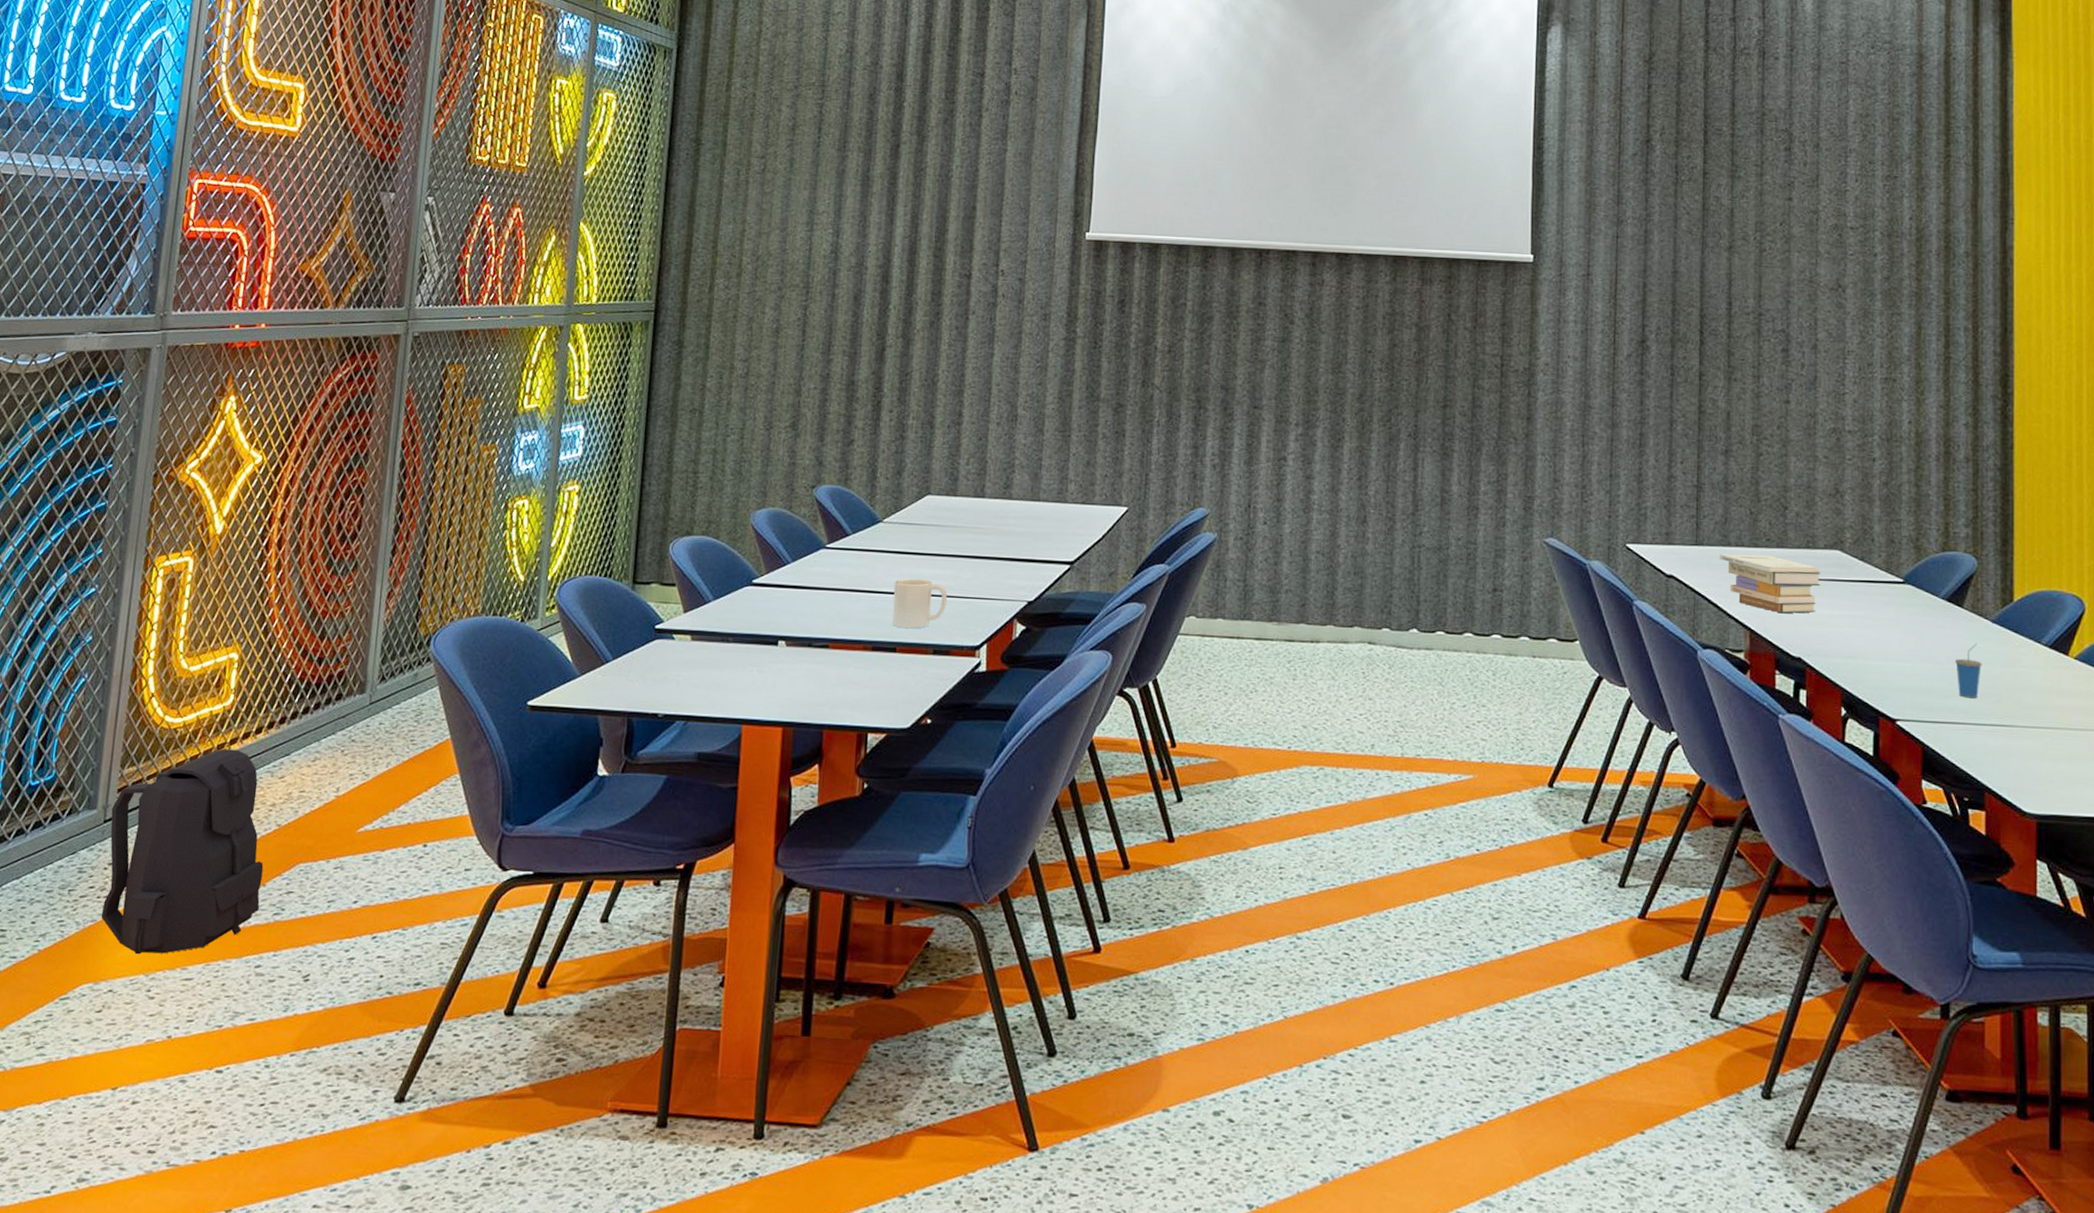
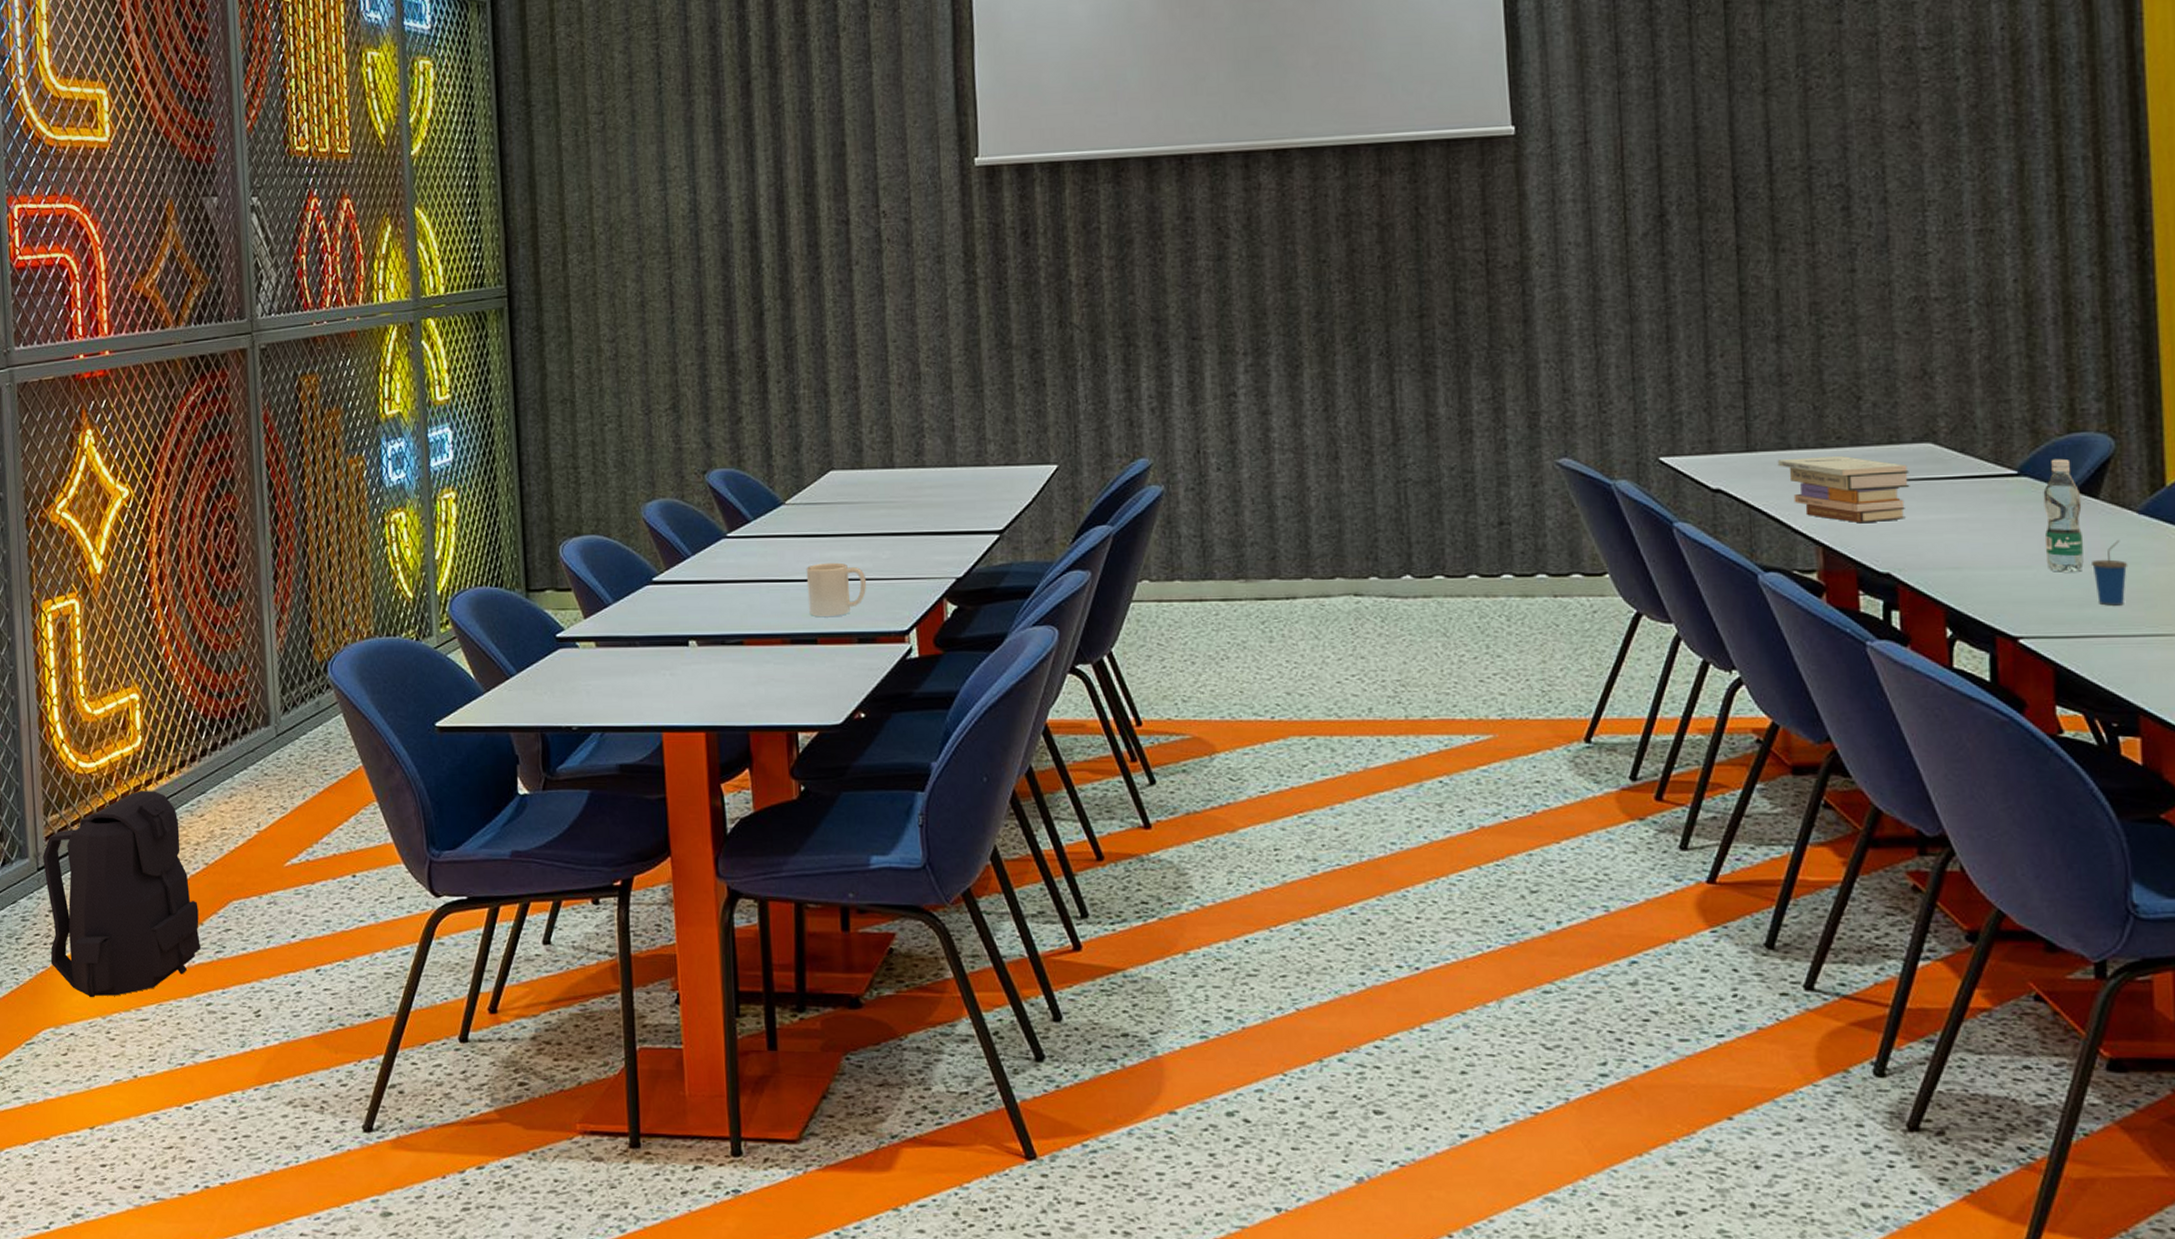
bottle: none [1920,571,1950,669] -> present [2043,458,2084,574]

